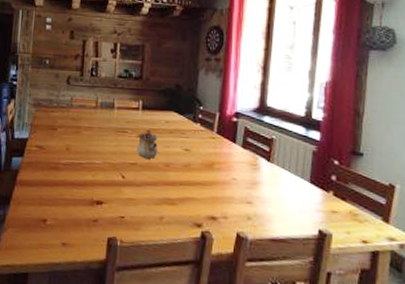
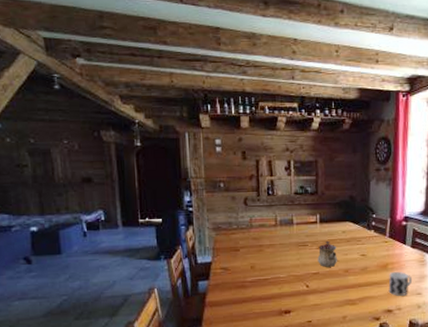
cup: none [213,172,241,203] -> present [388,271,412,296]

